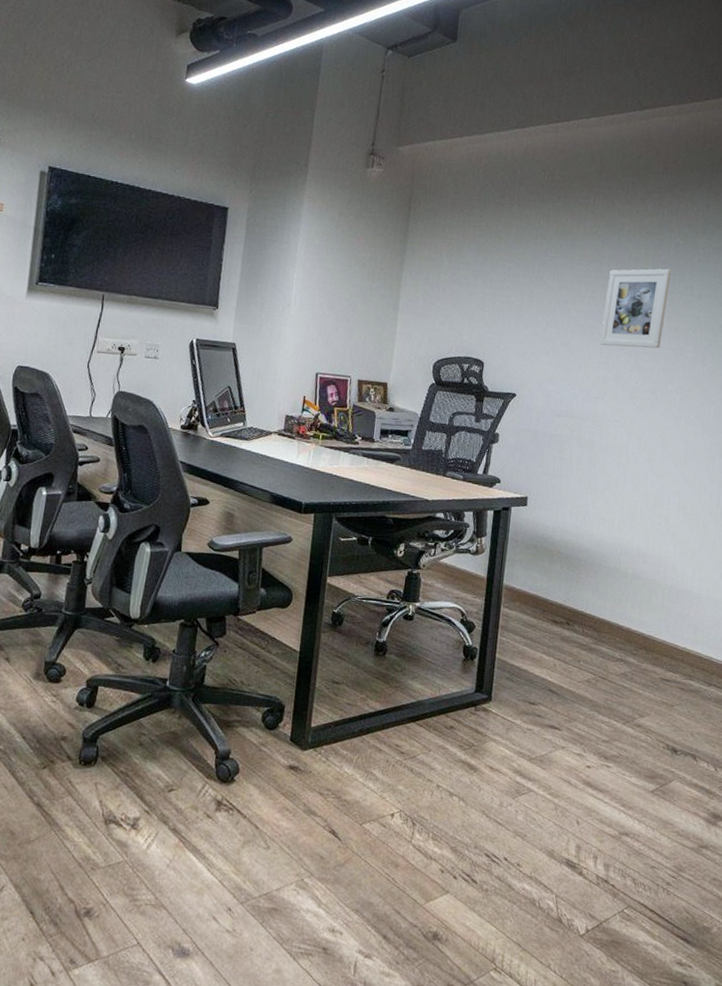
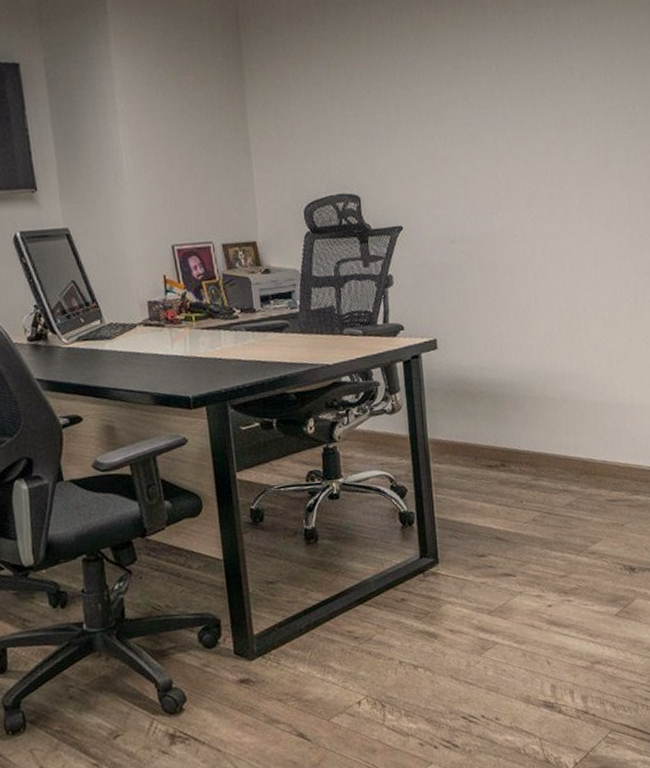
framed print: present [599,268,671,349] -> none [480,51,549,153]

